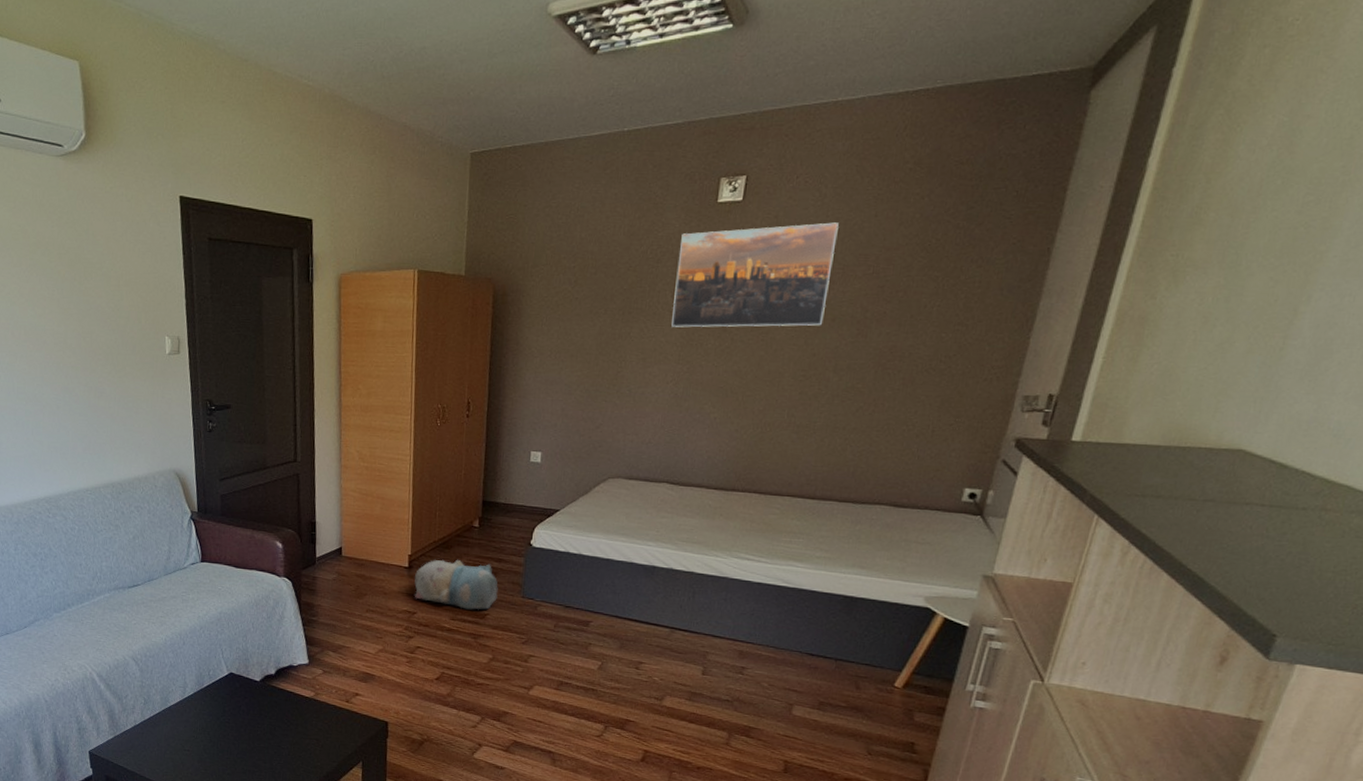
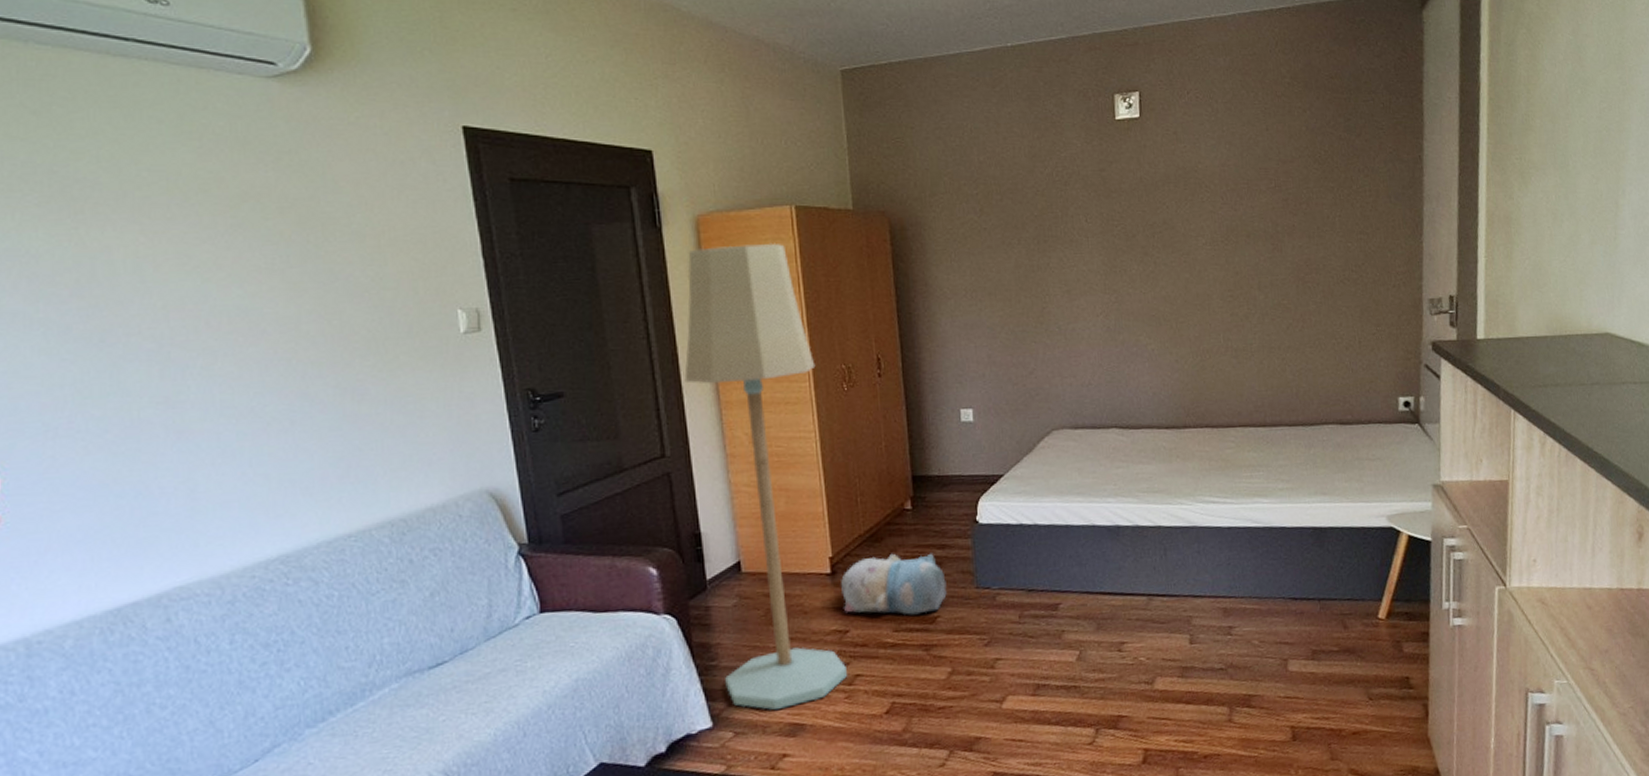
floor lamp: none [317,300,418,661] -> present [684,242,848,711]
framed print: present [671,222,839,328] -> none [1085,137,1239,254]

